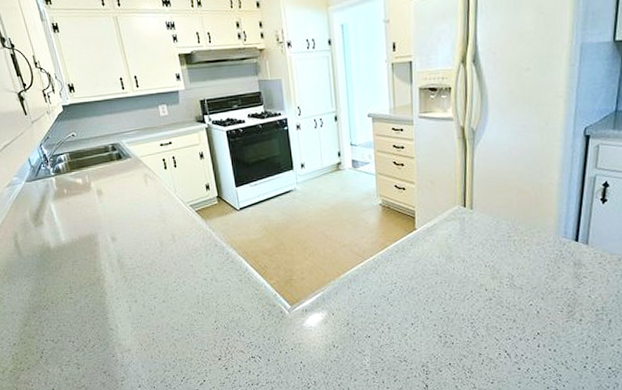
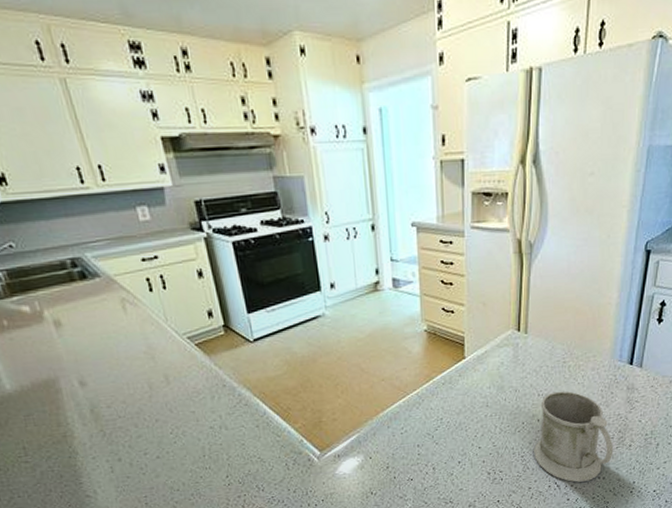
mug: none [483,263,564,352] -> present [534,391,614,483]

